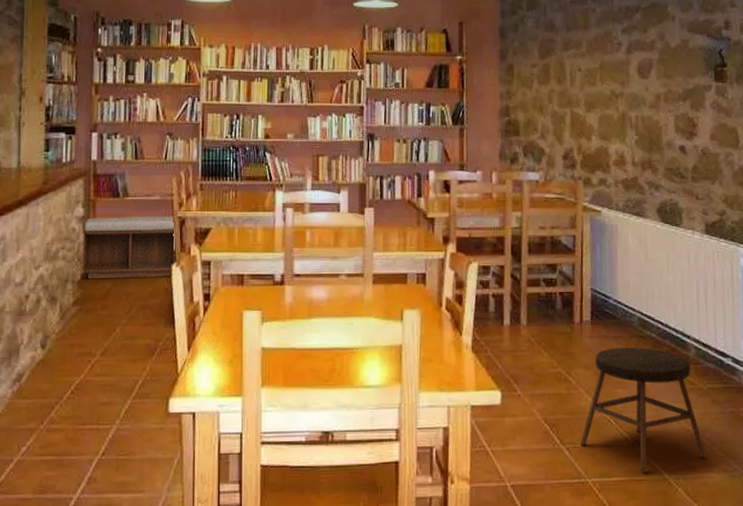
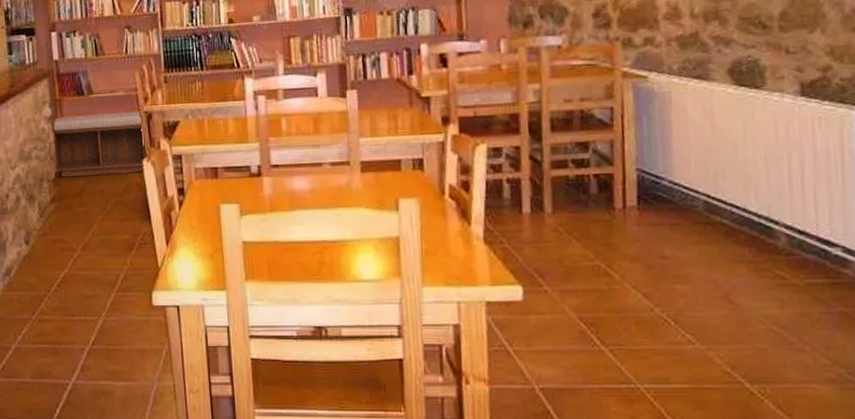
stool: present [580,347,707,472] -> none [628,236,805,379]

